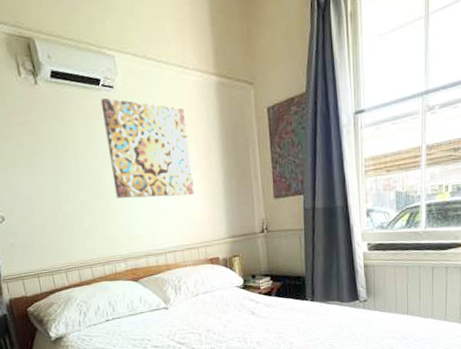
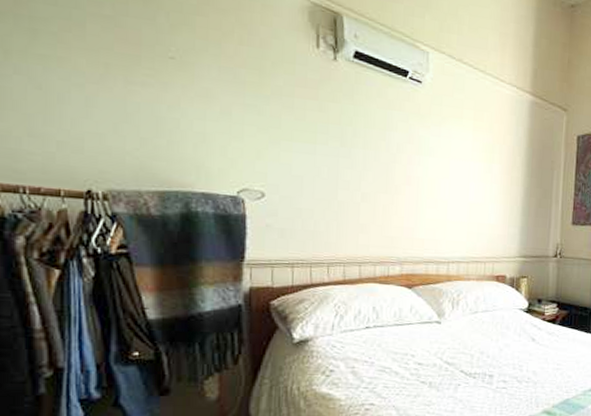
wall art: present [100,97,194,199] -> none [403,90,494,207]

